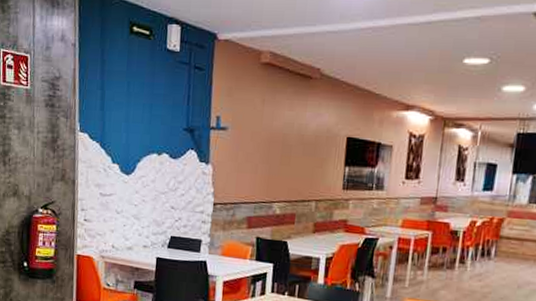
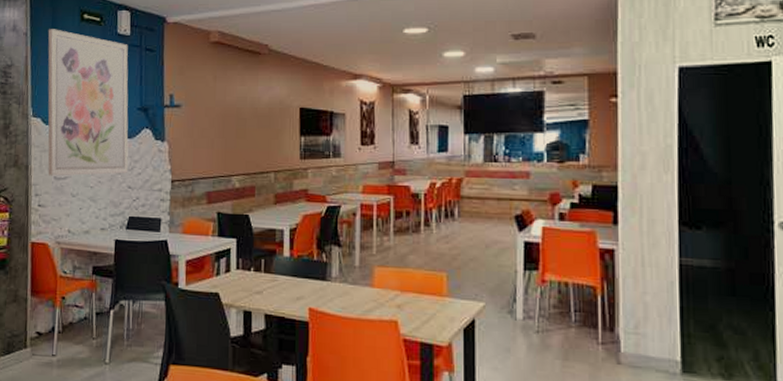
wall art: none [94,41,177,194] -> present [47,29,129,176]

